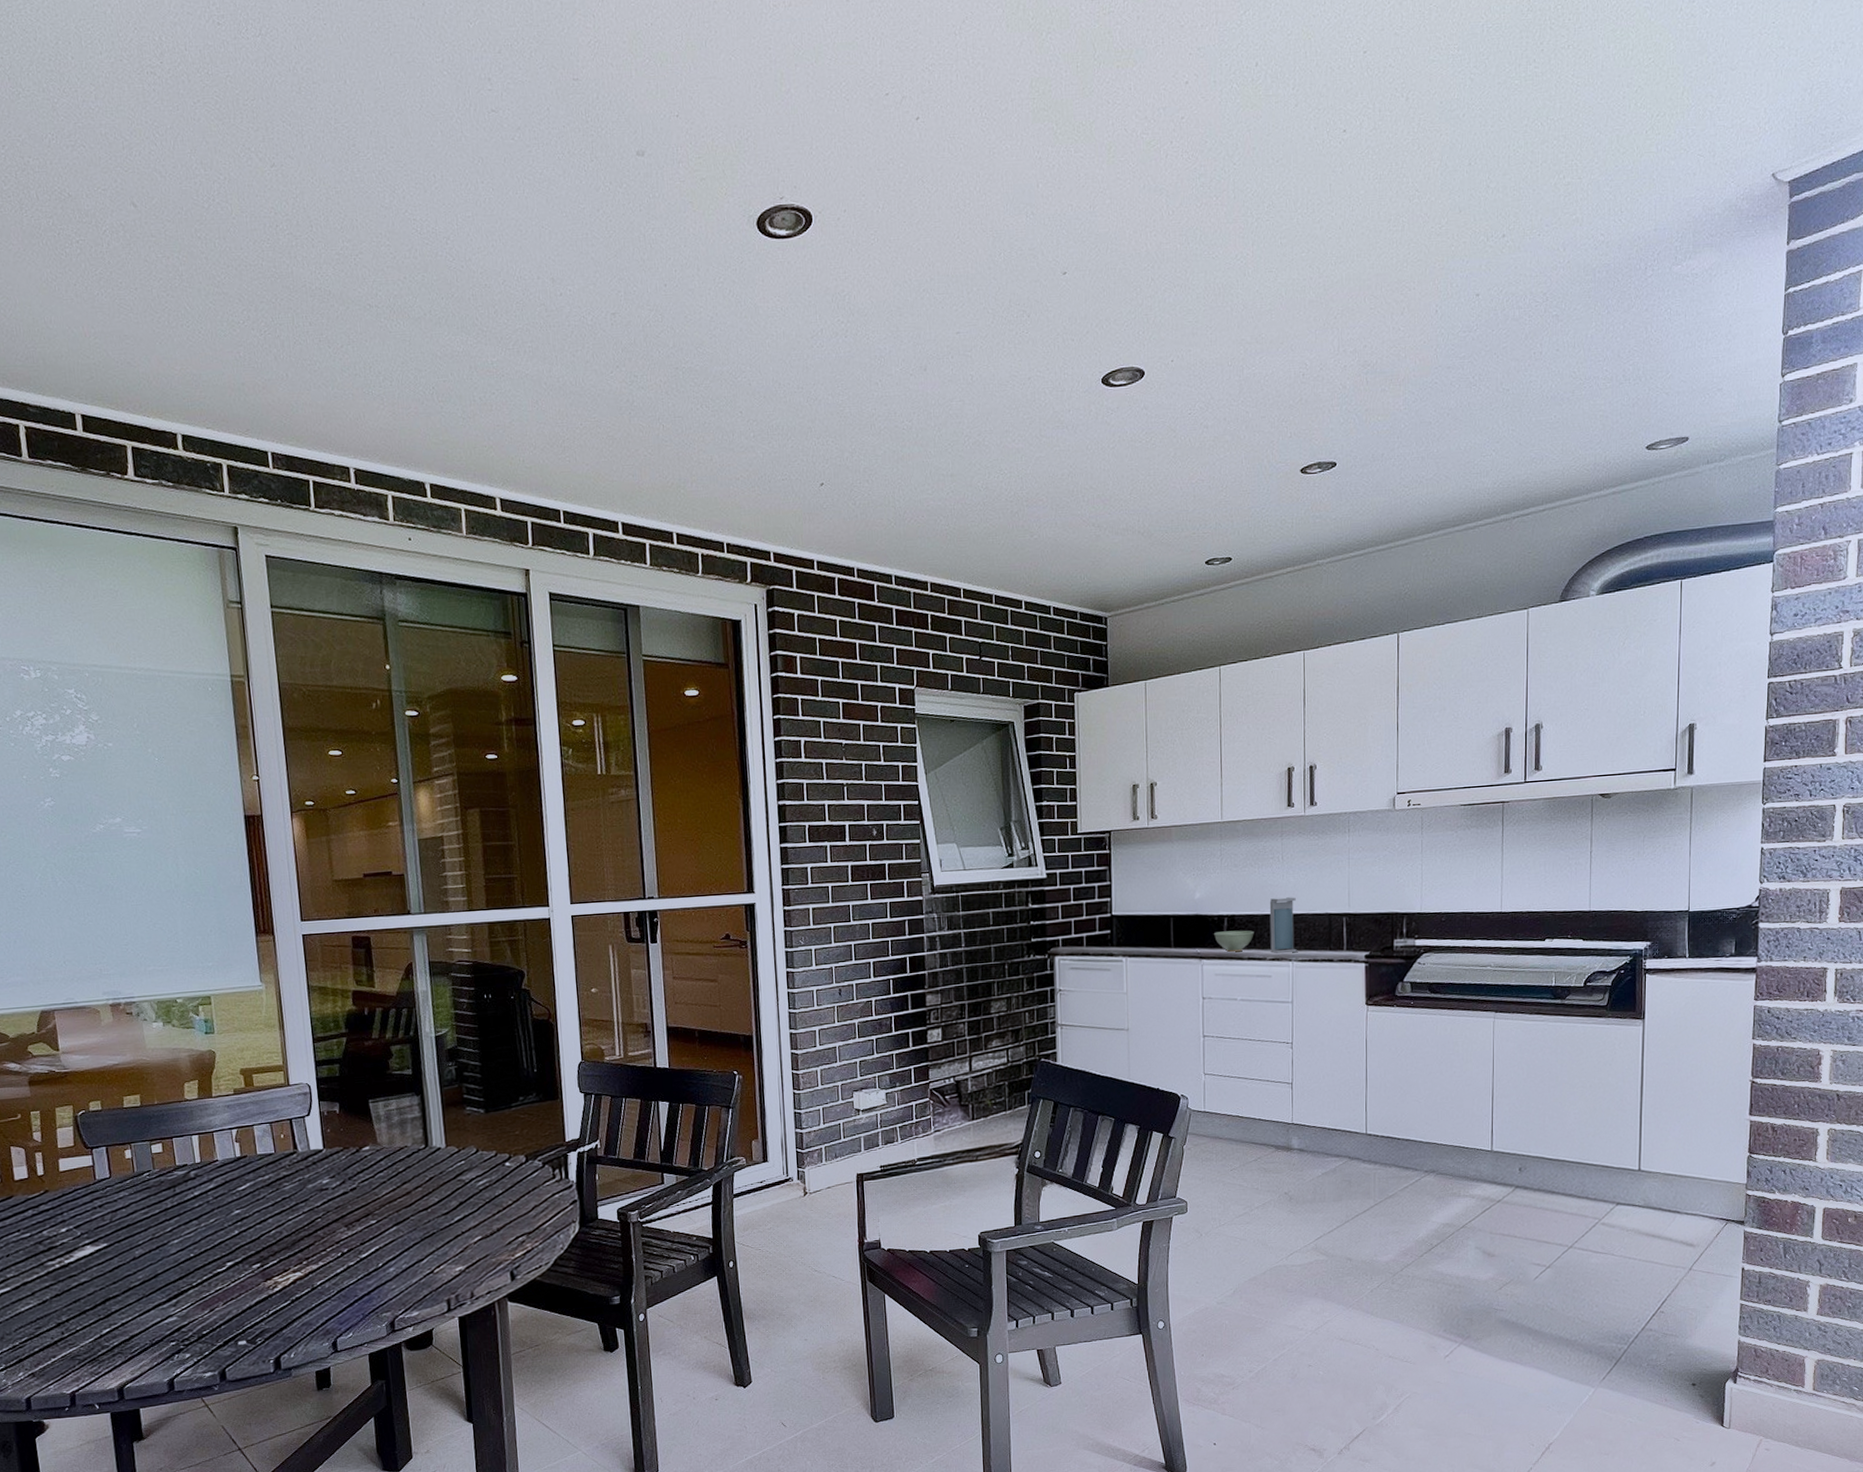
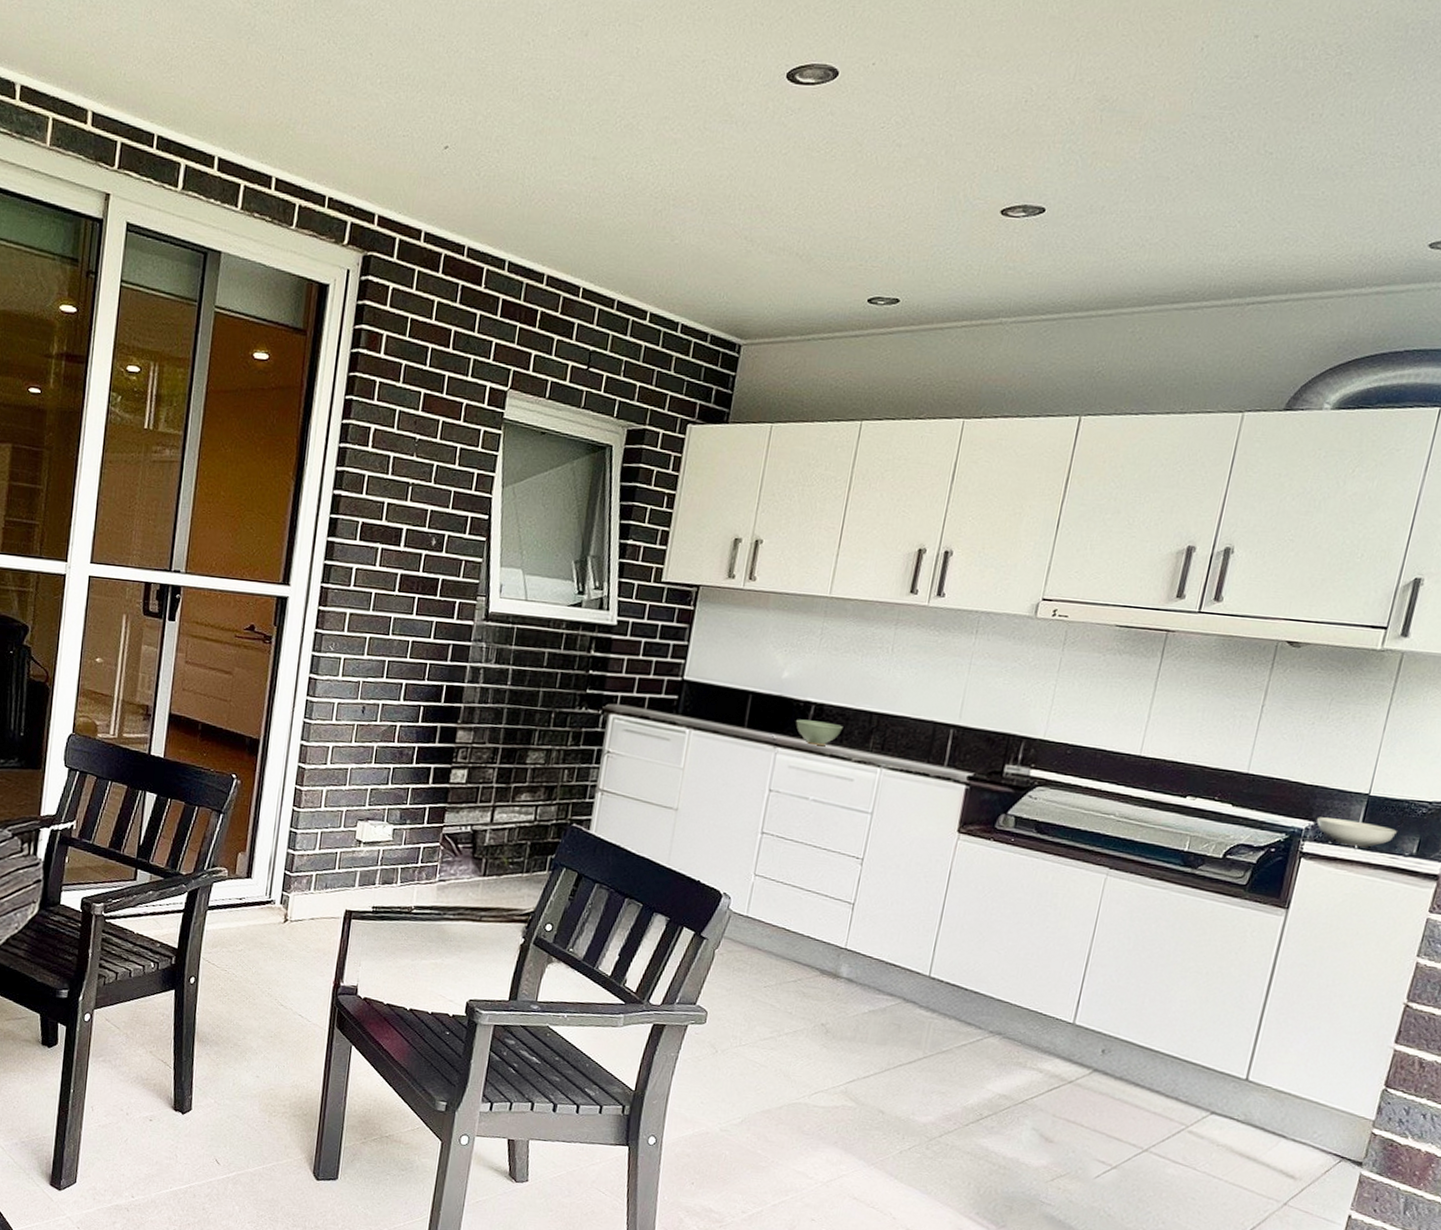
soap dispenser: present [1269,897,1297,954] -> none [858,693,899,759]
bowl: none [1651,934,1716,957] -> present [1316,817,1397,848]

